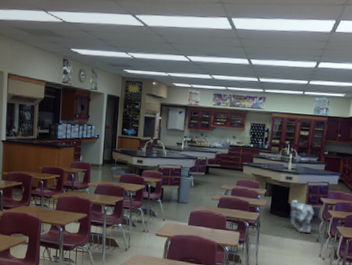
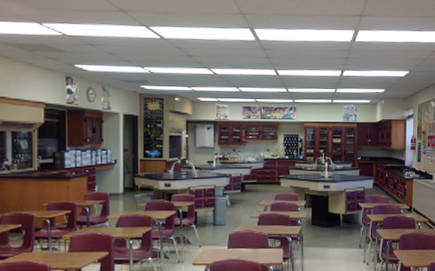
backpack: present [290,200,315,234] -> none [330,208,355,241]

